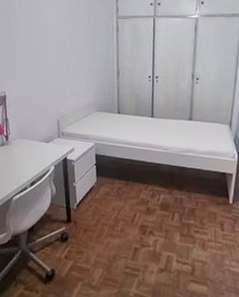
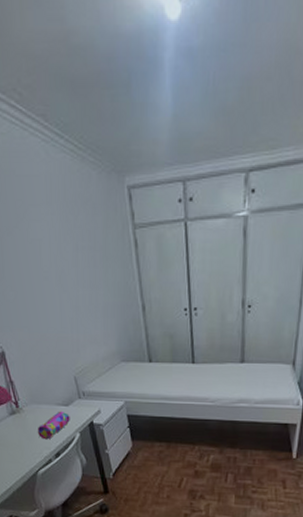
pencil case: none [20,146,49,170] -> present [38,411,70,440]

